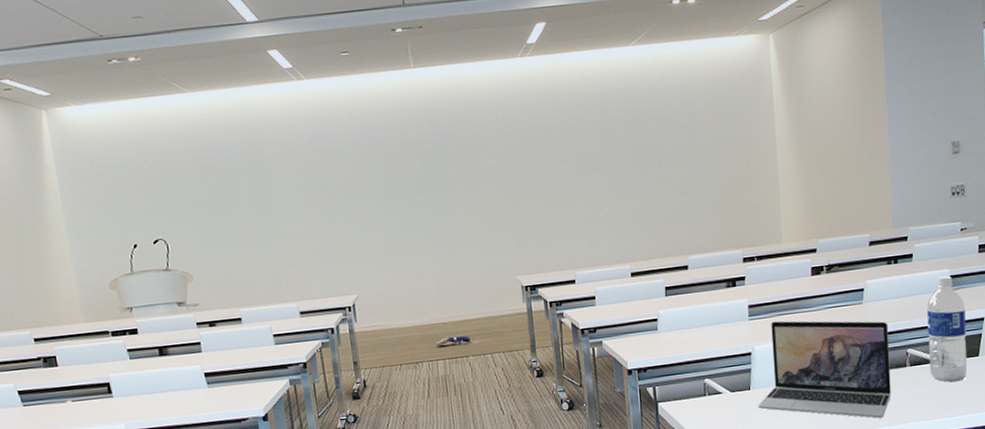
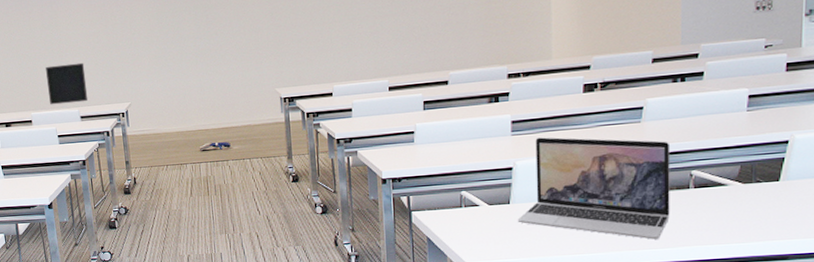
framed artwork: none [257,250,309,300] -> present [46,62,88,105]
water bottle: present [927,276,968,382] -> none [717,95,766,207]

